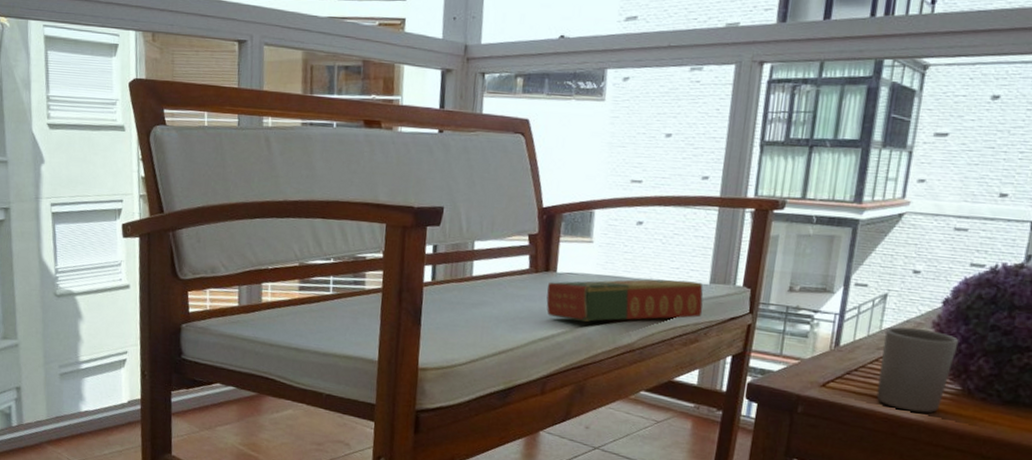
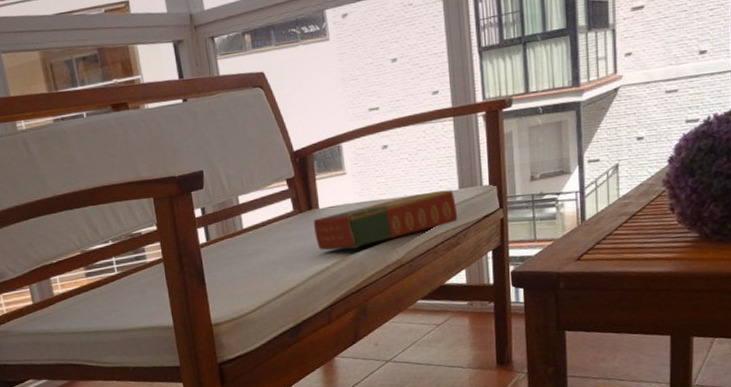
mug: present [876,327,959,413] -> none [623,188,689,266]

